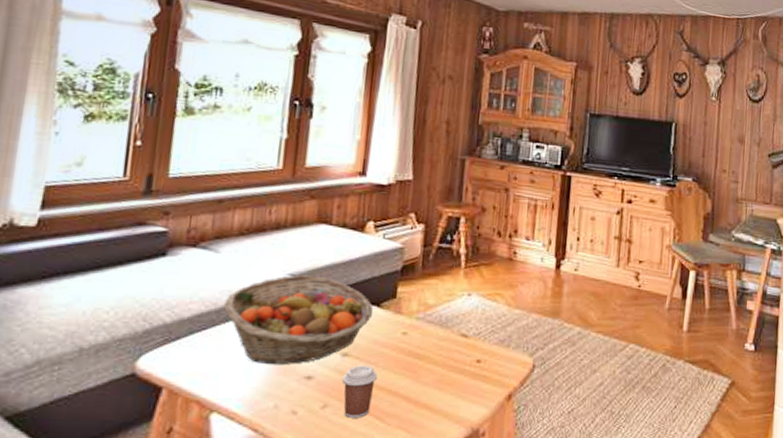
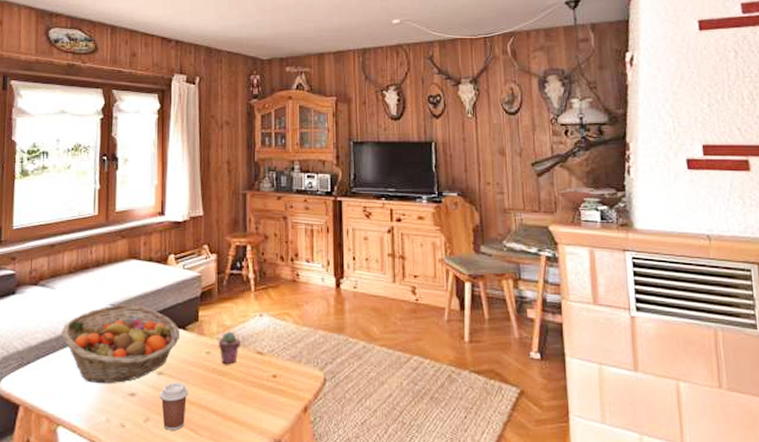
potted succulent: none [417,310,444,348] -> present [218,331,242,365]

